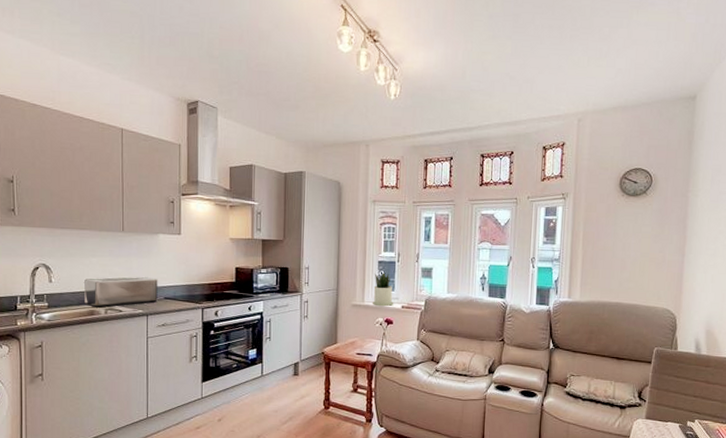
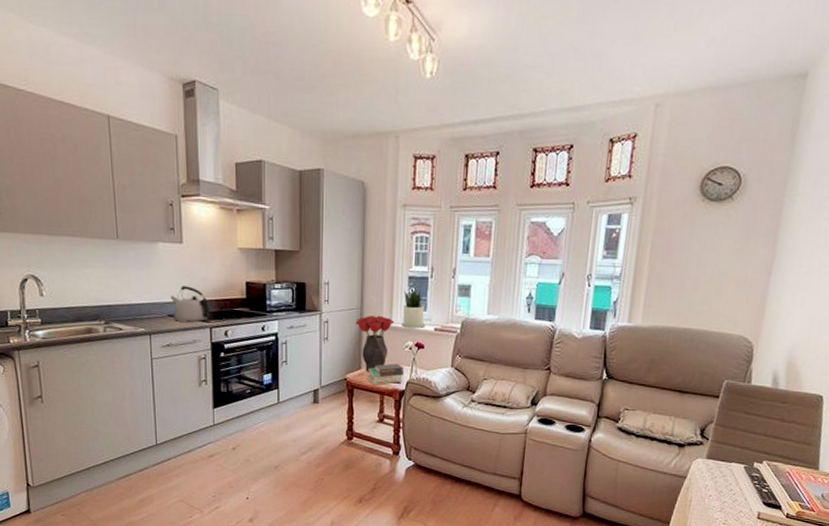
toaster: present [84,277,158,308] -> none [79,291,161,325]
kettle: none [167,272,202,305] -> present [170,286,210,323]
bouquet: none [333,296,367,346] -> present [356,316,395,372]
books: none [342,337,375,358] -> present [366,363,404,385]

